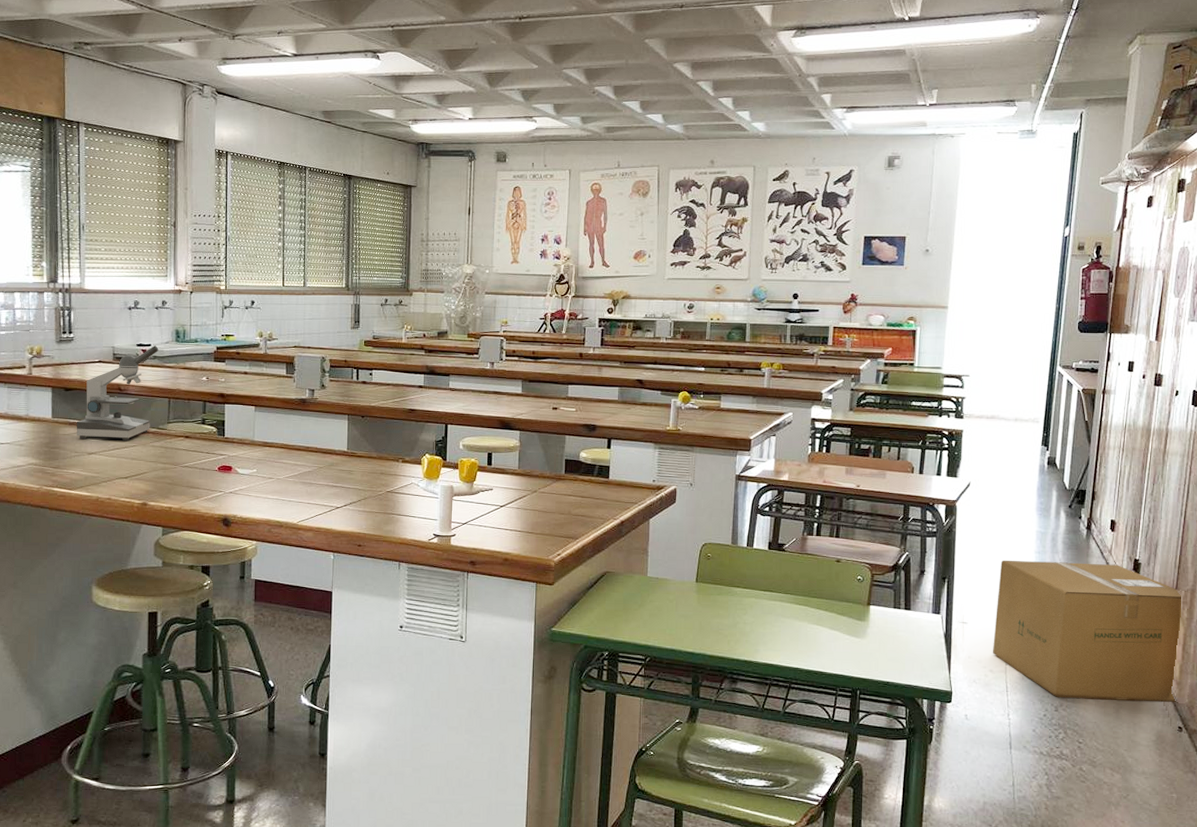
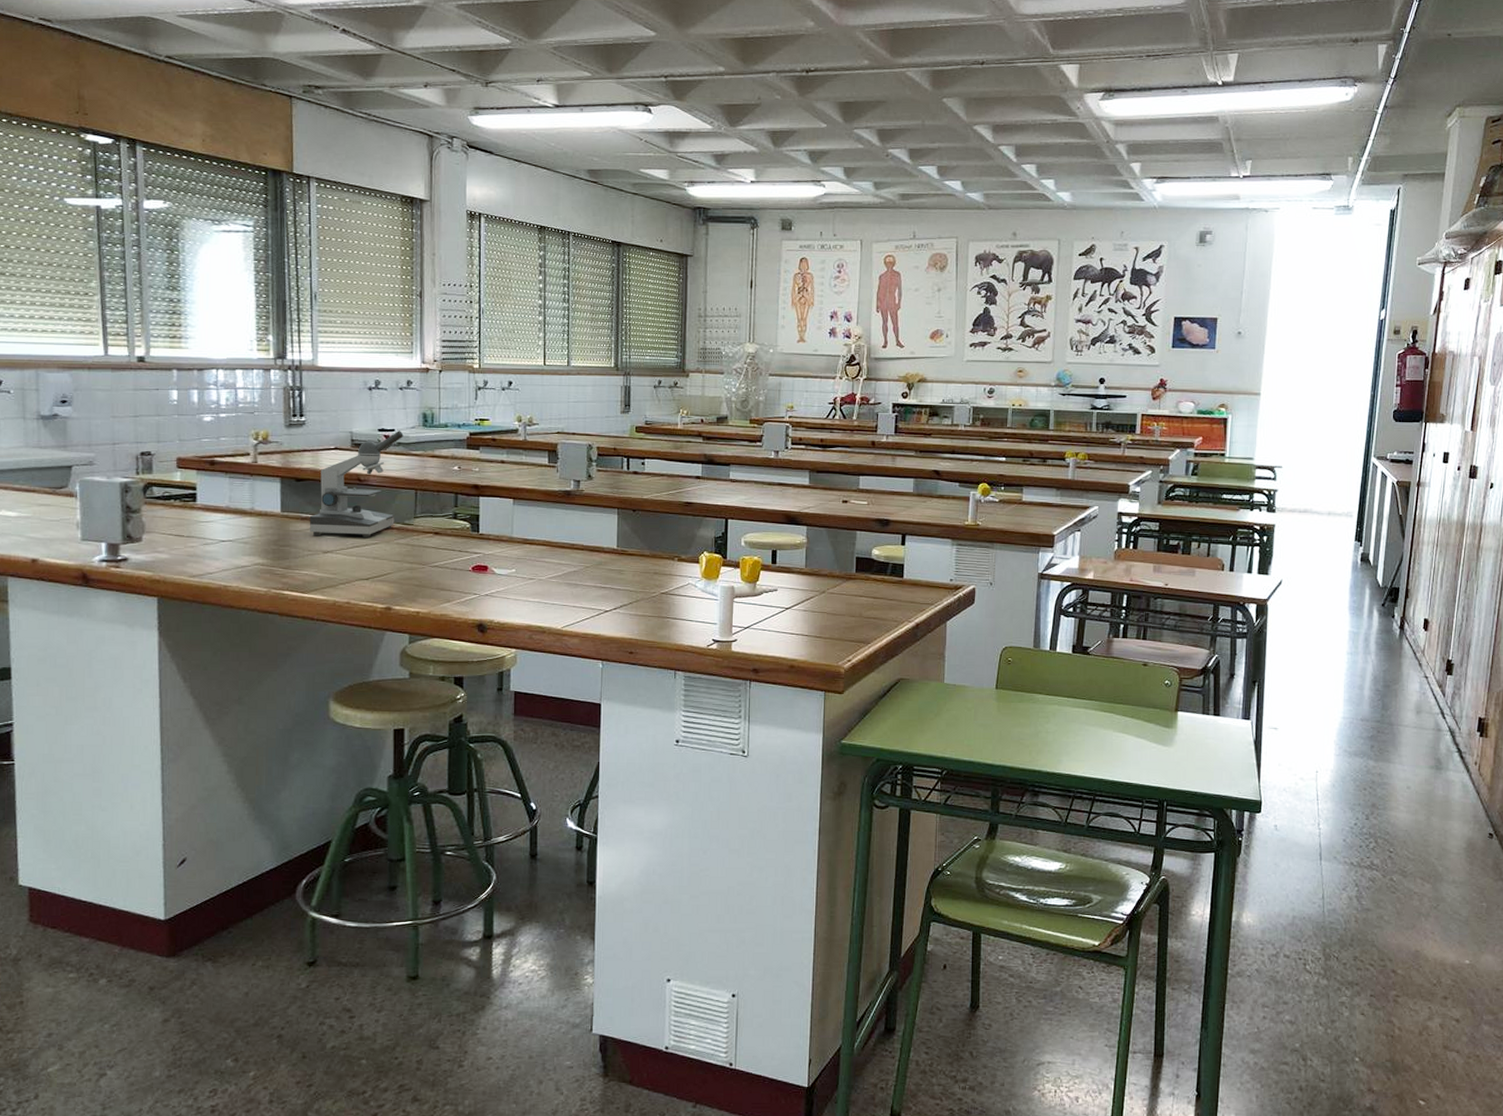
box: present [992,559,1181,703] -> none [1302,661,1493,809]

